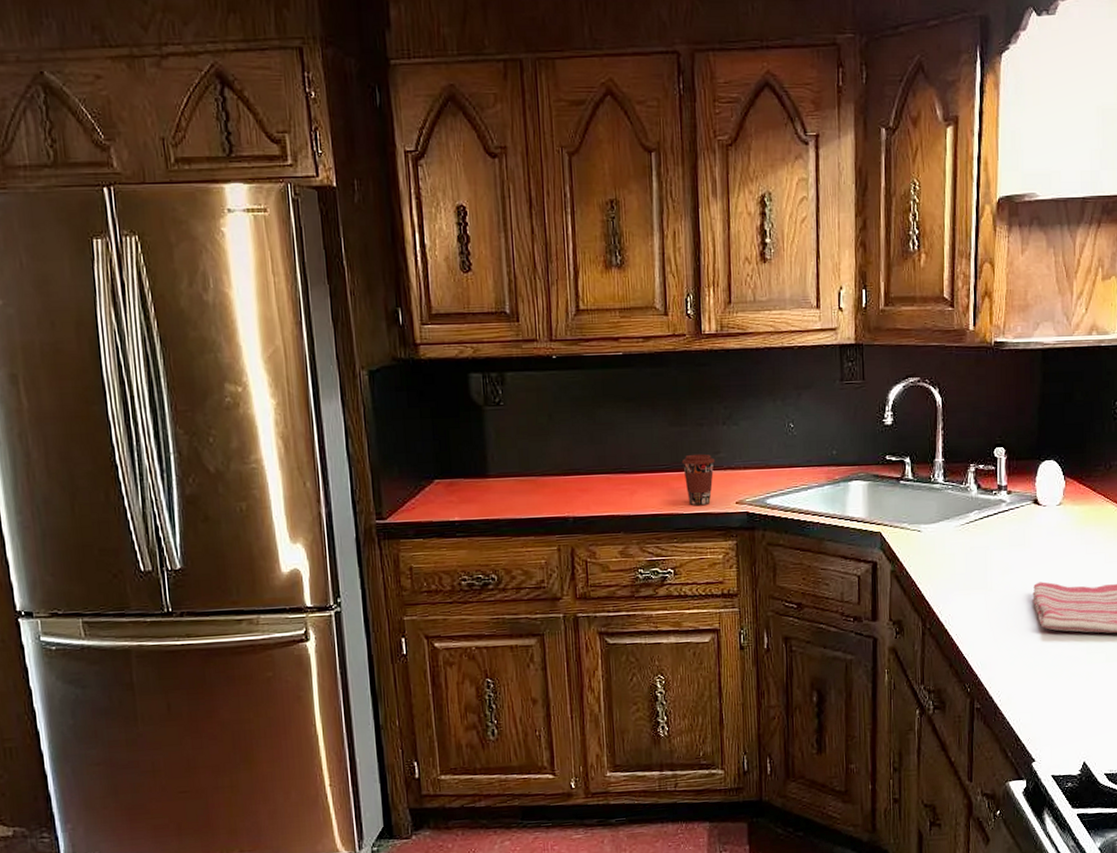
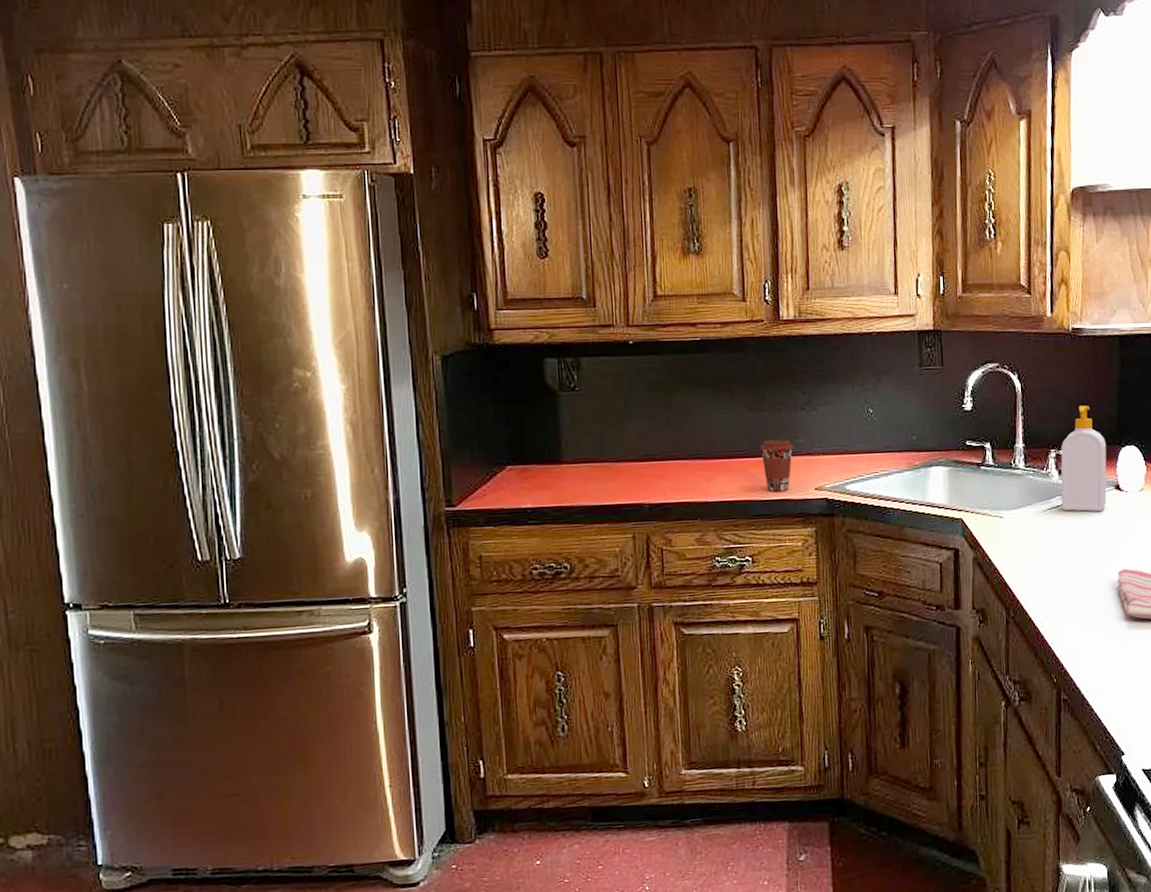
soap bottle: none [979,420,1026,526] -> present [1060,405,1107,512]

